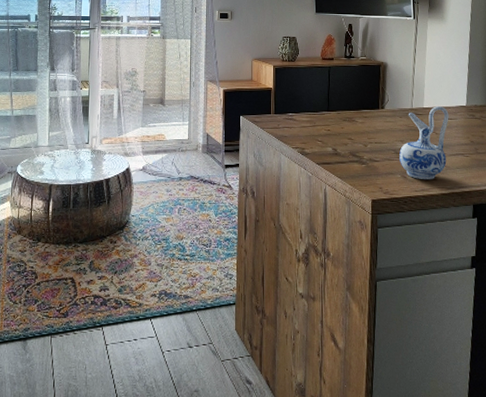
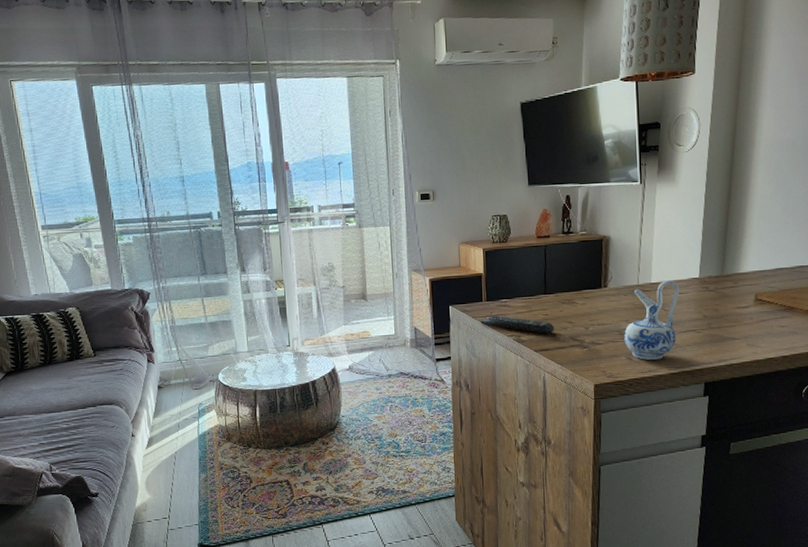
remote control: none [268,127,335,149] -> present [480,314,554,334]

